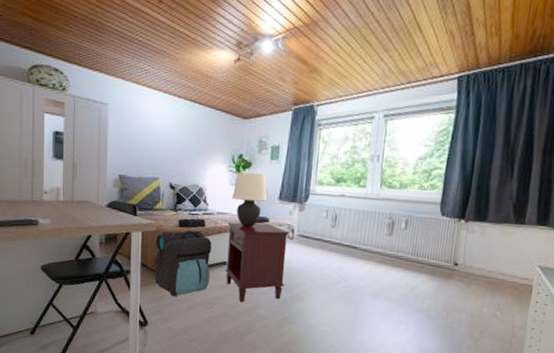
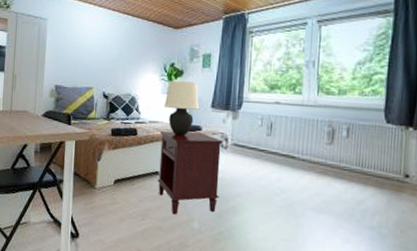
backpack: present [154,230,212,297] -> none [86,139,144,208]

